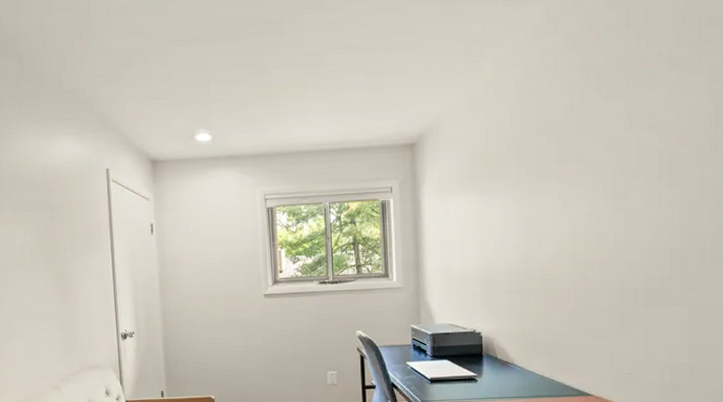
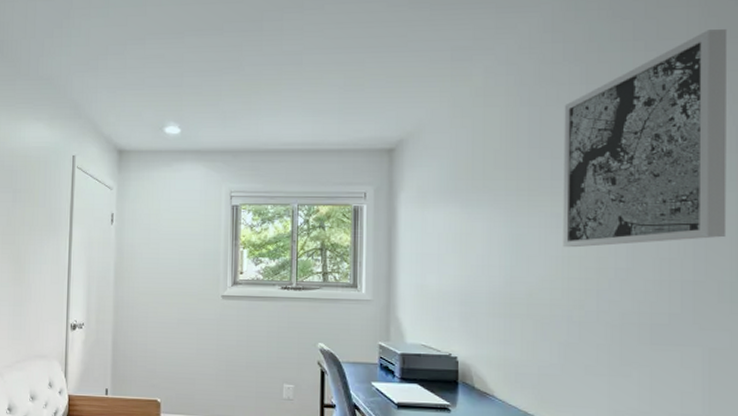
wall art: none [567,13,708,226] -> present [563,29,728,248]

